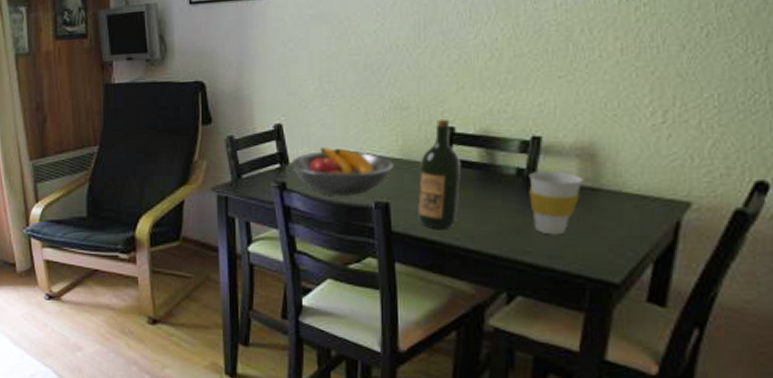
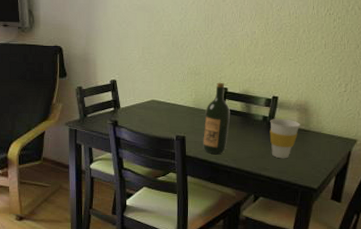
fruit bowl: present [290,146,393,197] -> none [121,97,189,132]

